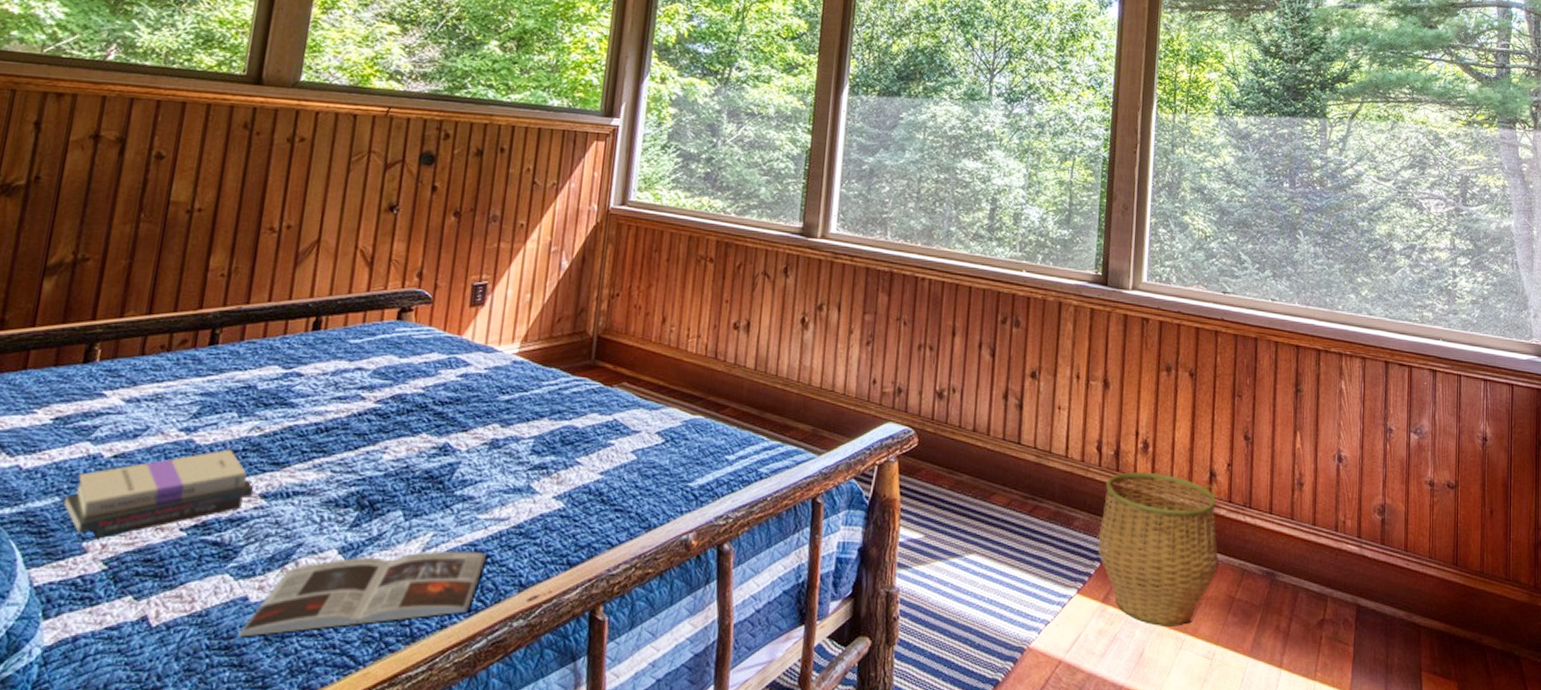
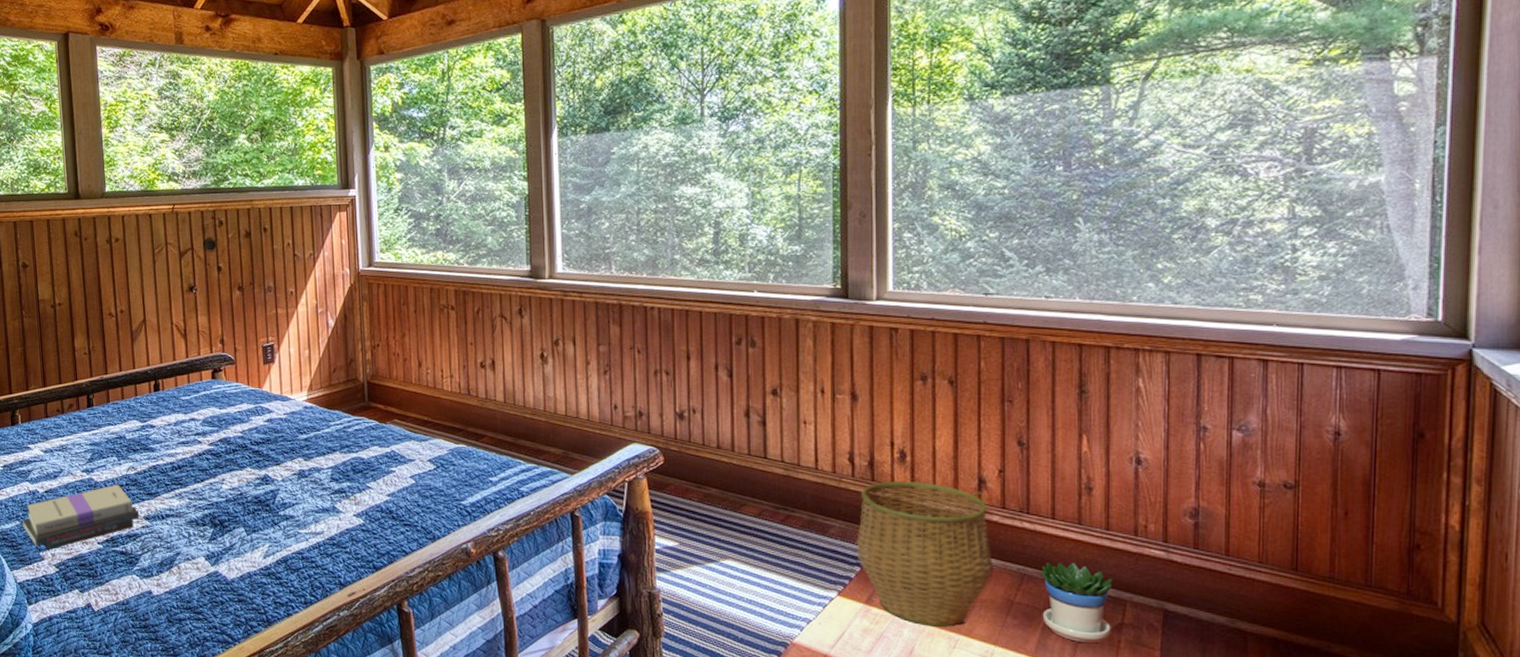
magazine: present [236,550,486,637] -> none [150,557,311,620]
flowerpot: none [1258,557,1317,641] -> present [1041,562,1113,644]

